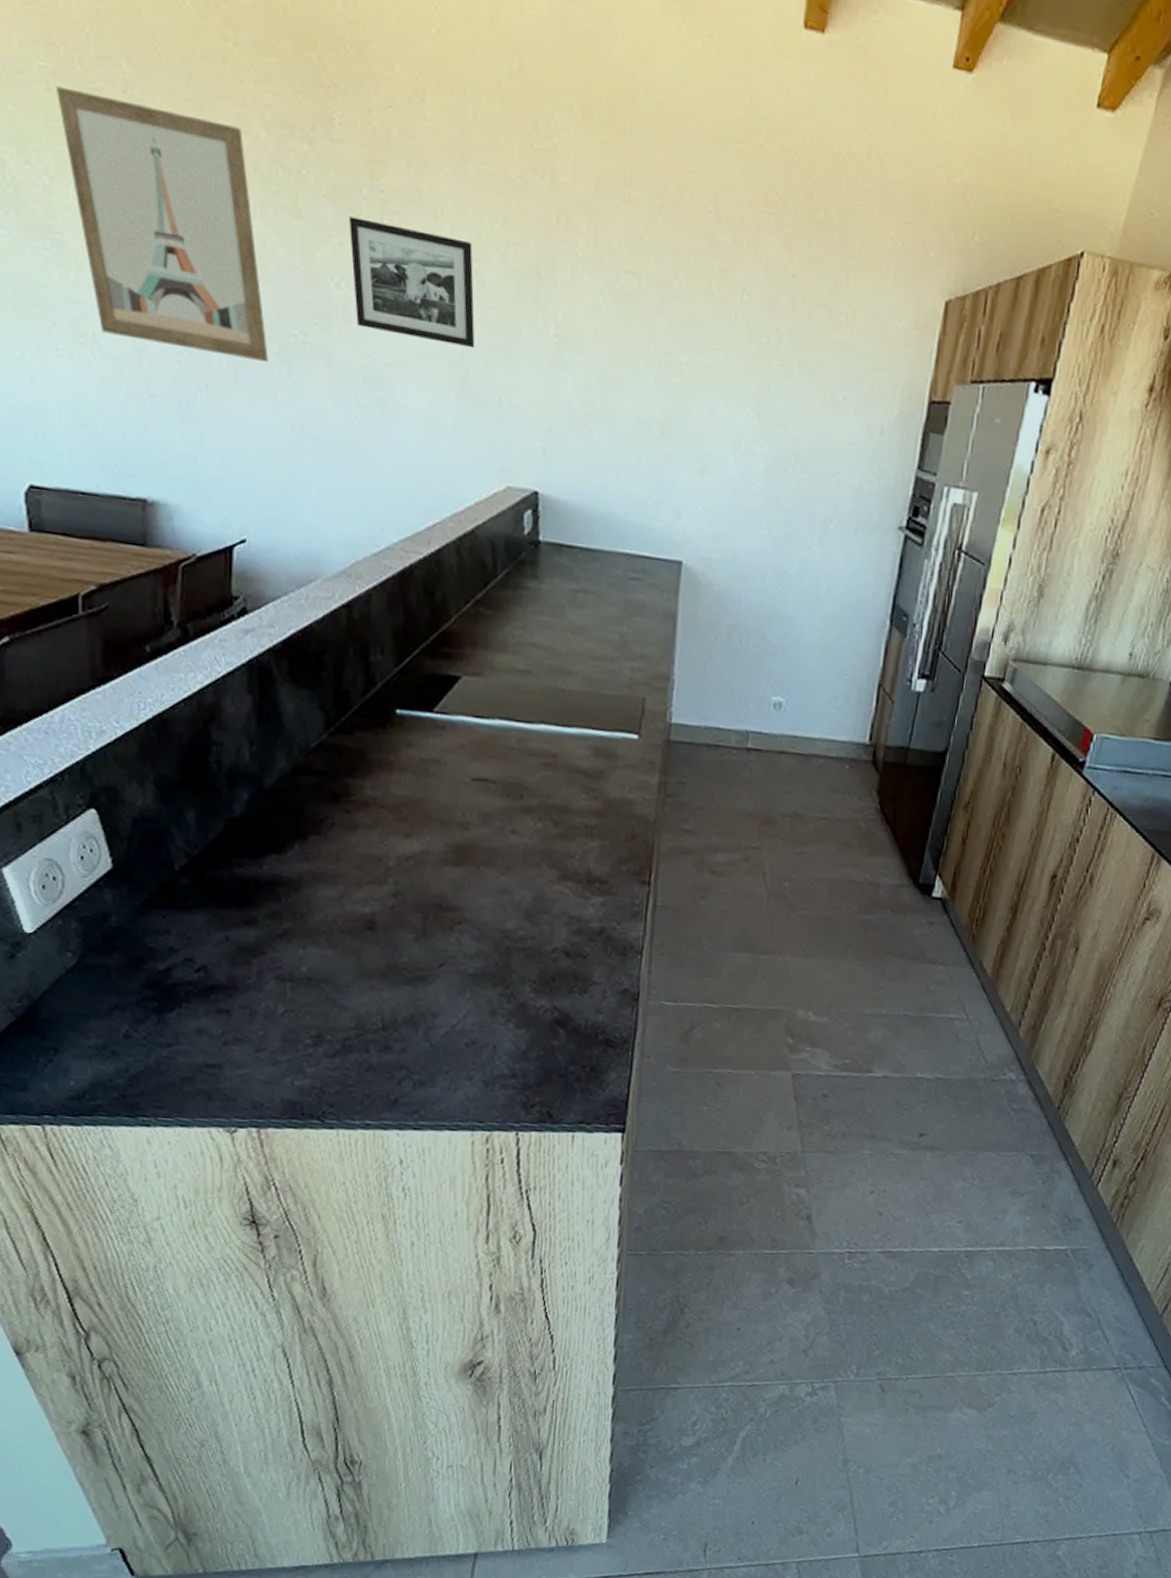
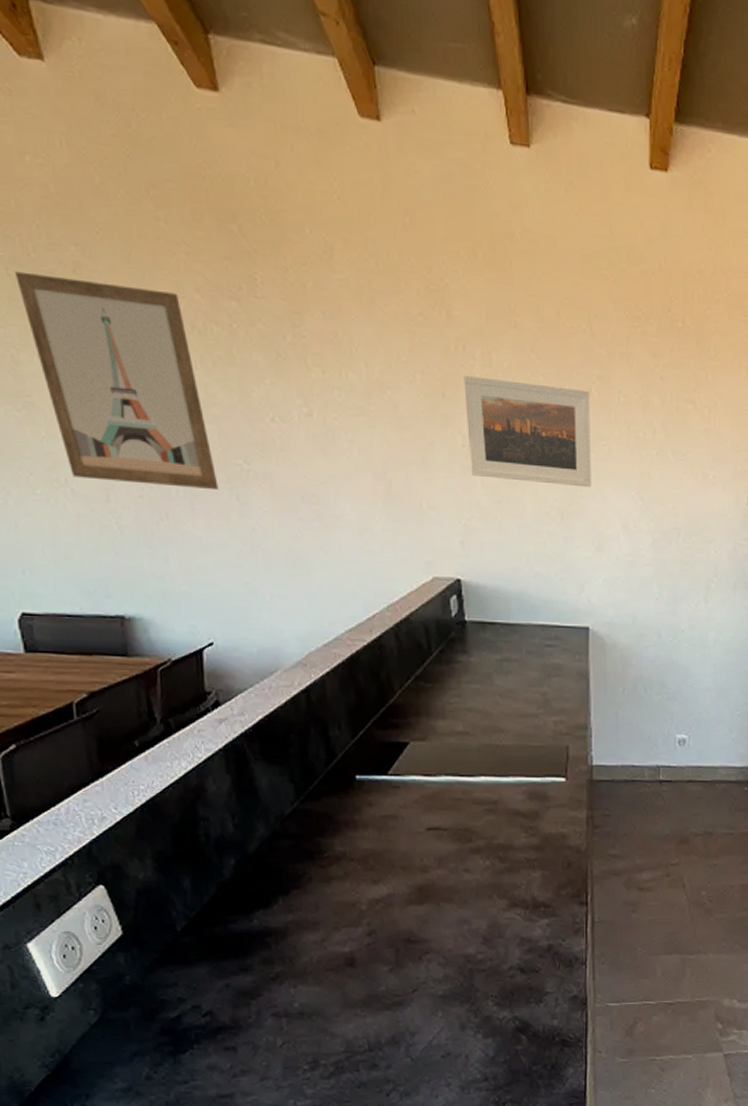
picture frame: present [348,216,475,349] -> none [276,360,395,463]
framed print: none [561,254,709,398] -> present [464,376,592,488]

